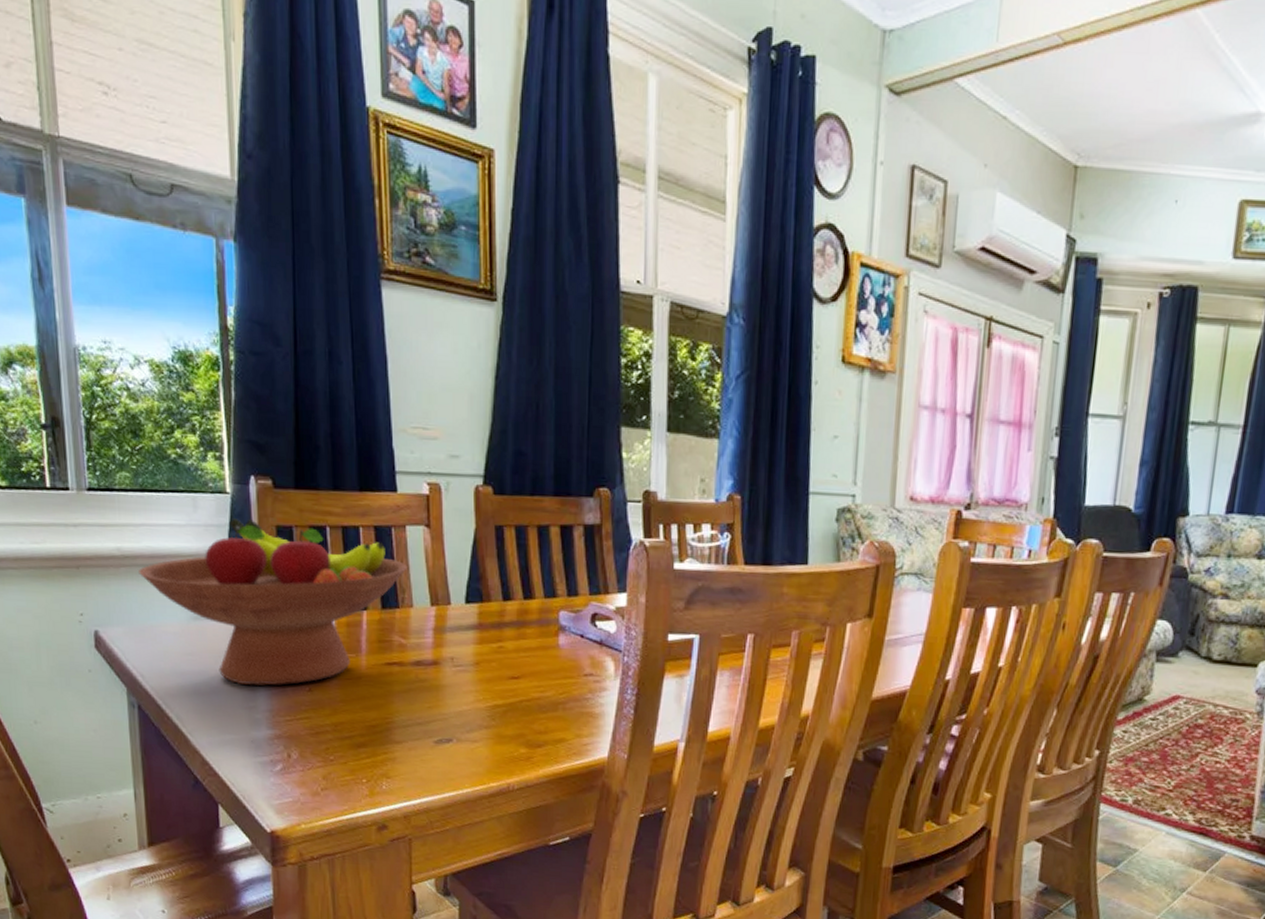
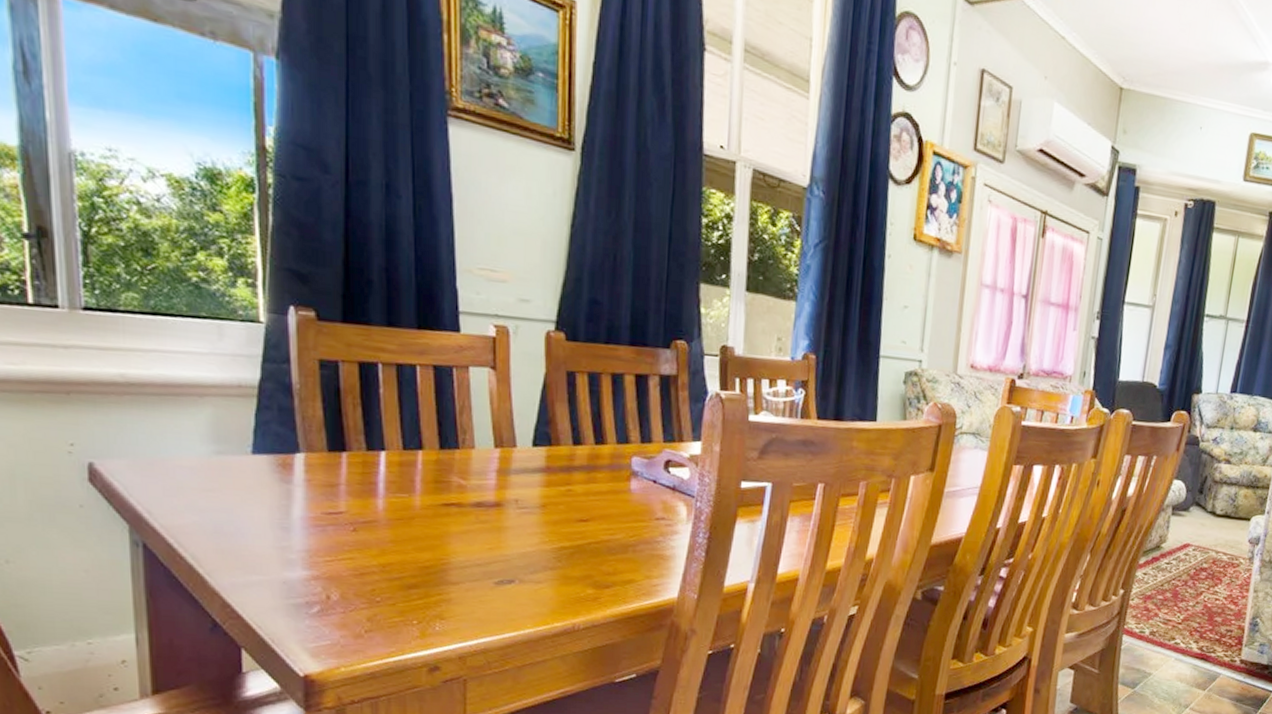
fruit bowl: present [139,518,408,686] -> none [147,349,470,525]

